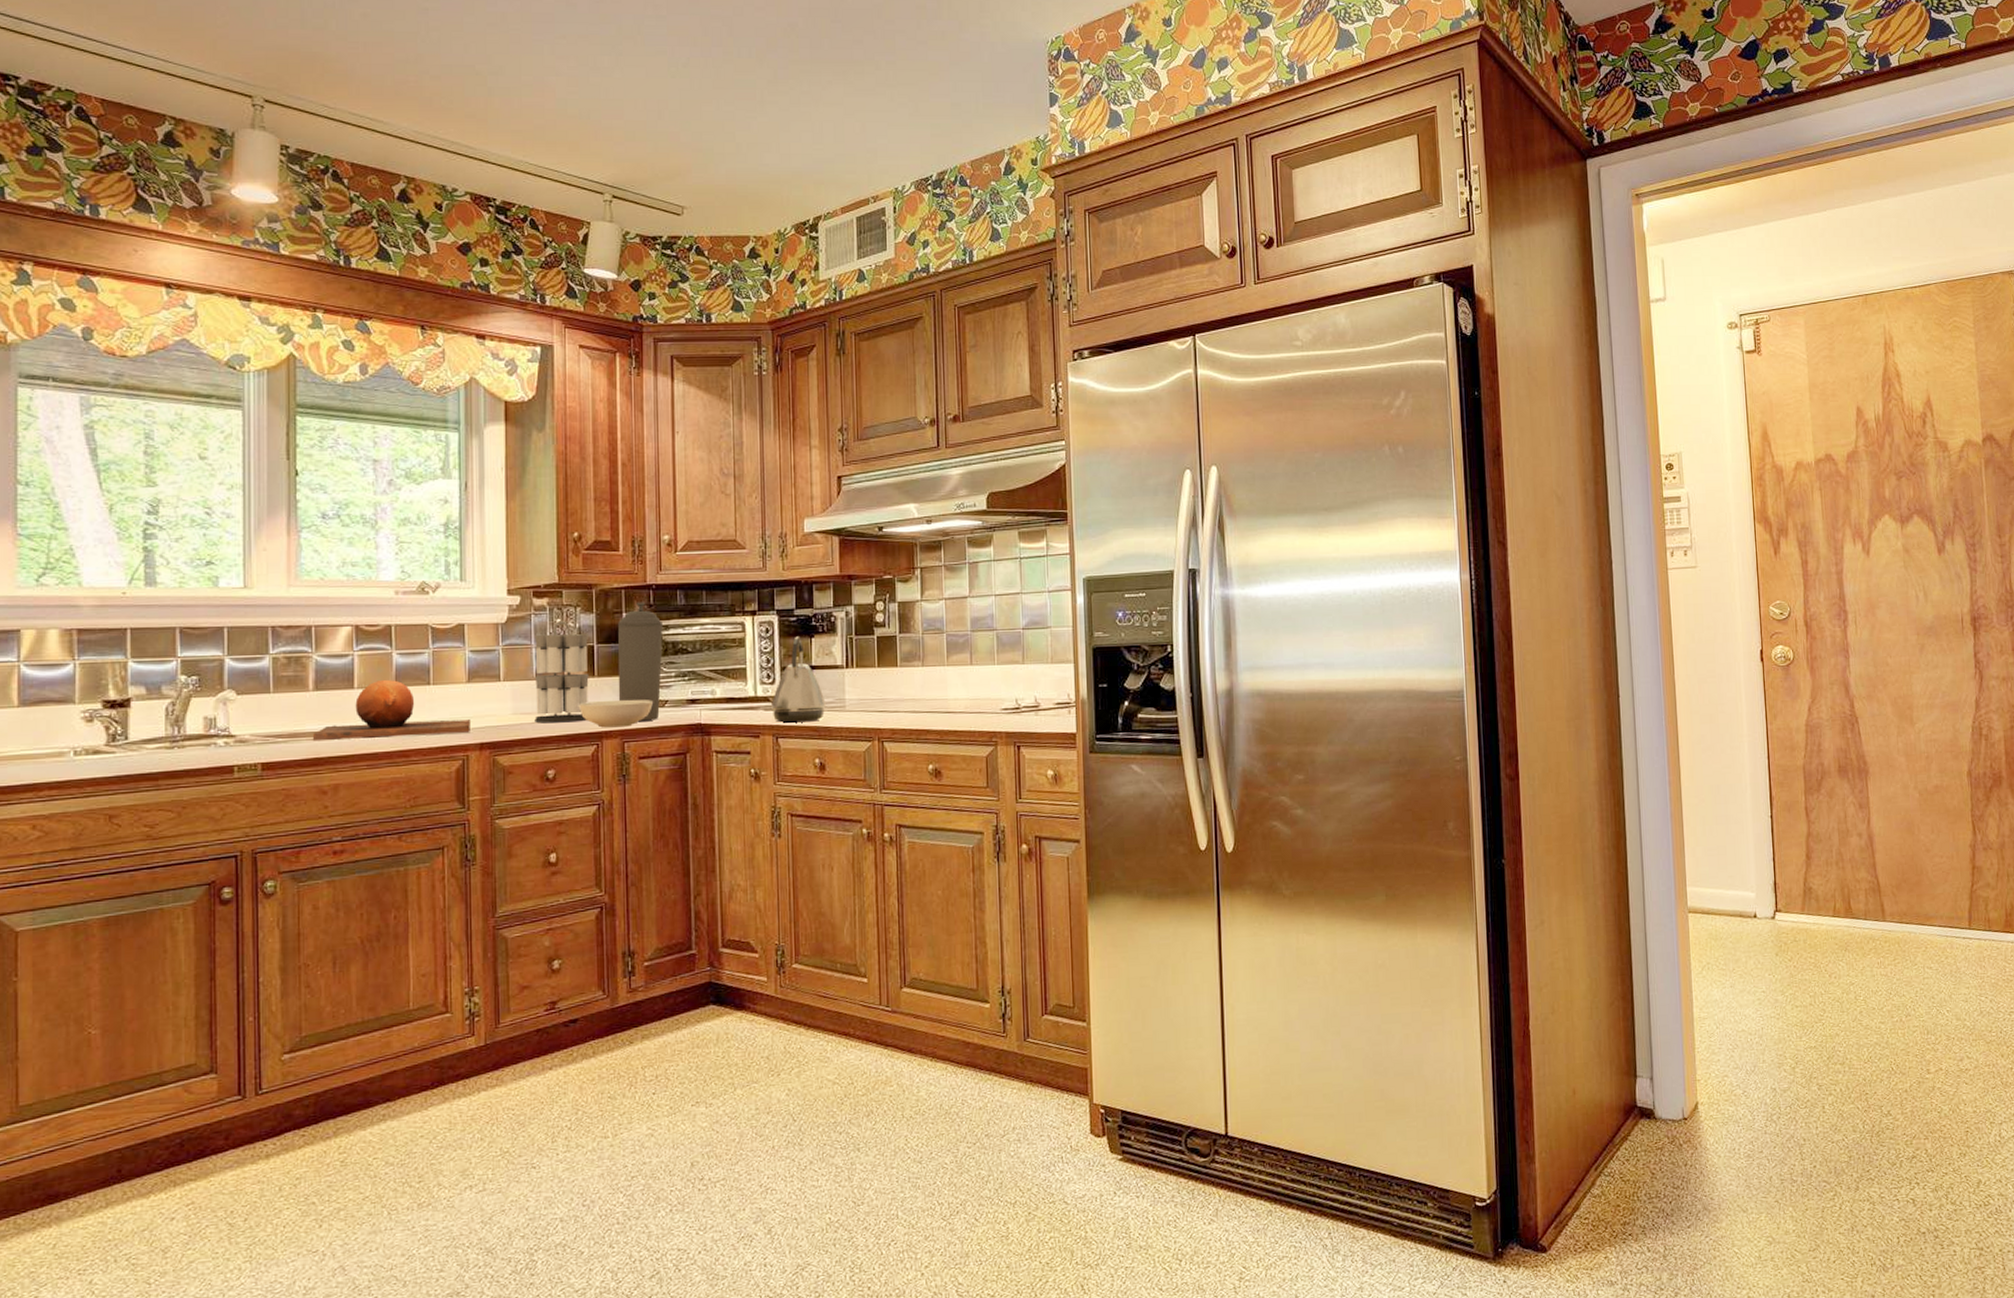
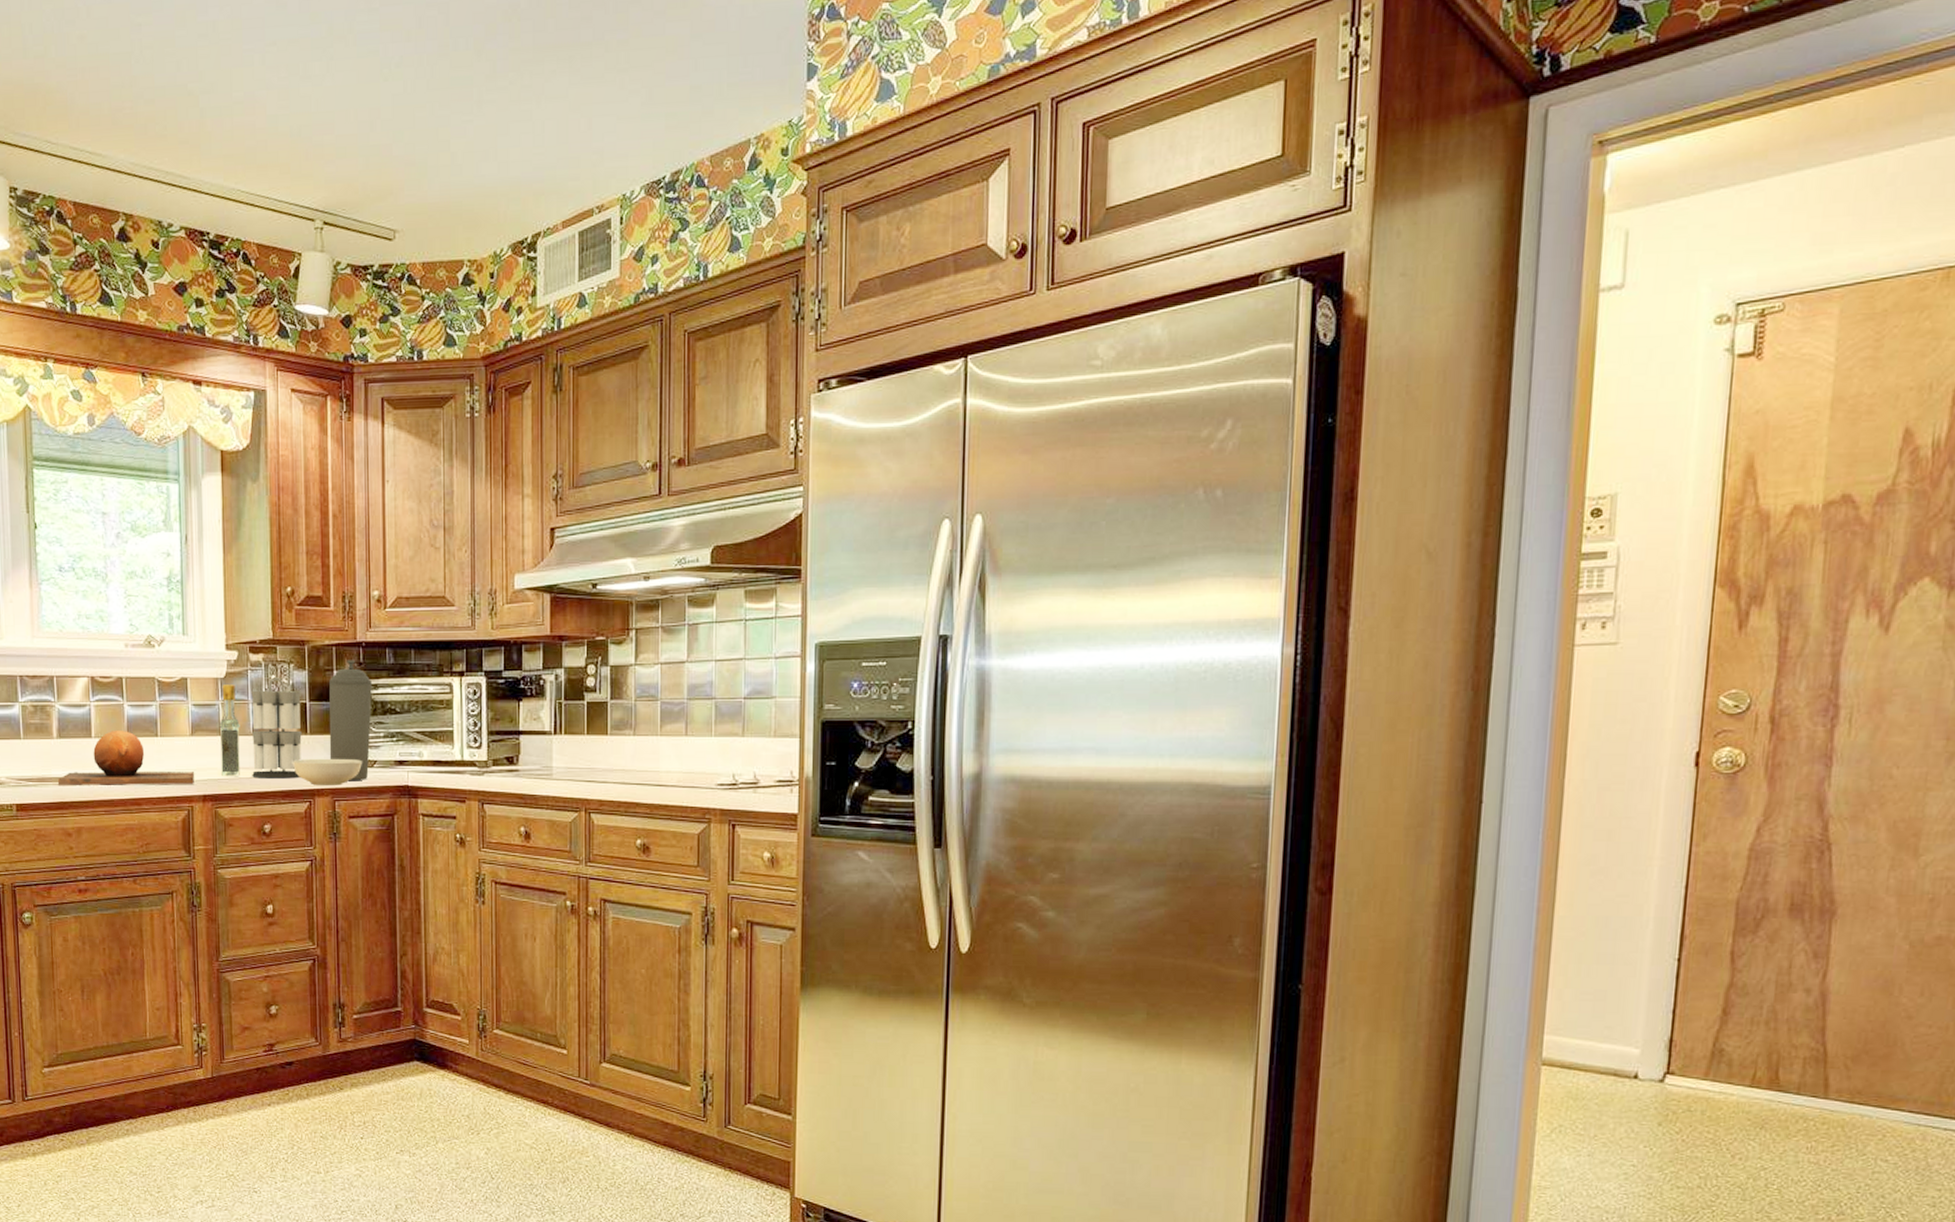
bottle: none [499,629,522,724] -> present [219,685,240,777]
kettle: present [771,636,826,723] -> none [478,699,532,789]

